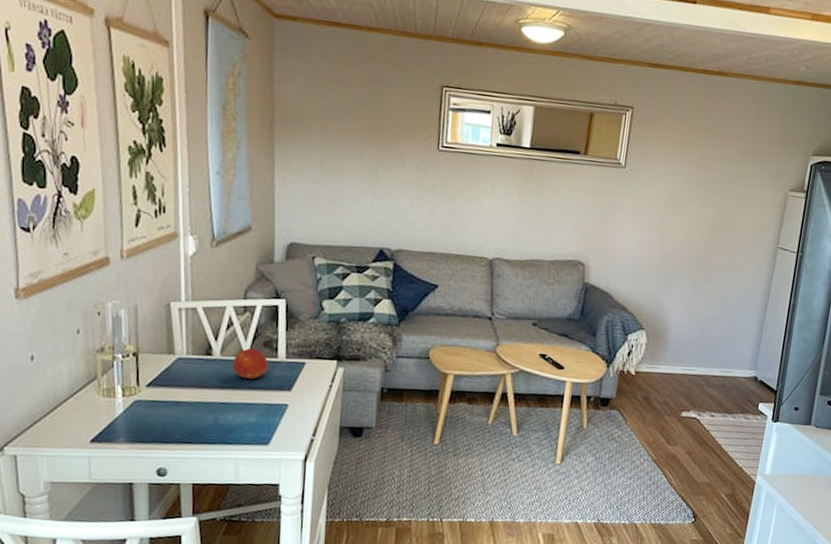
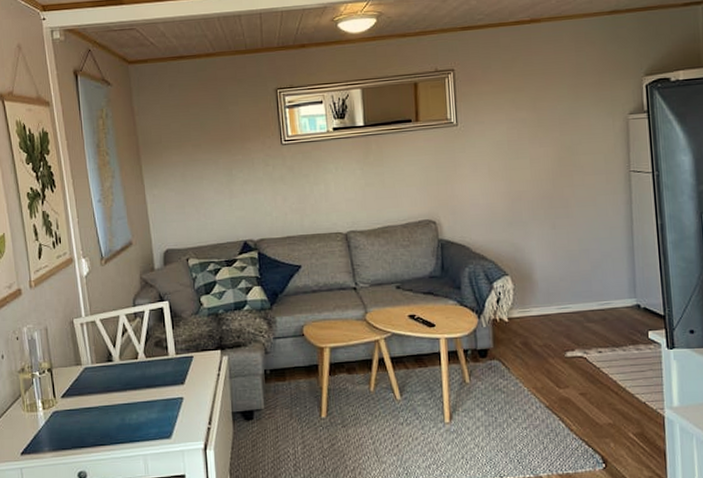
fruit: present [232,348,268,381] -> none [130,350,161,380]

